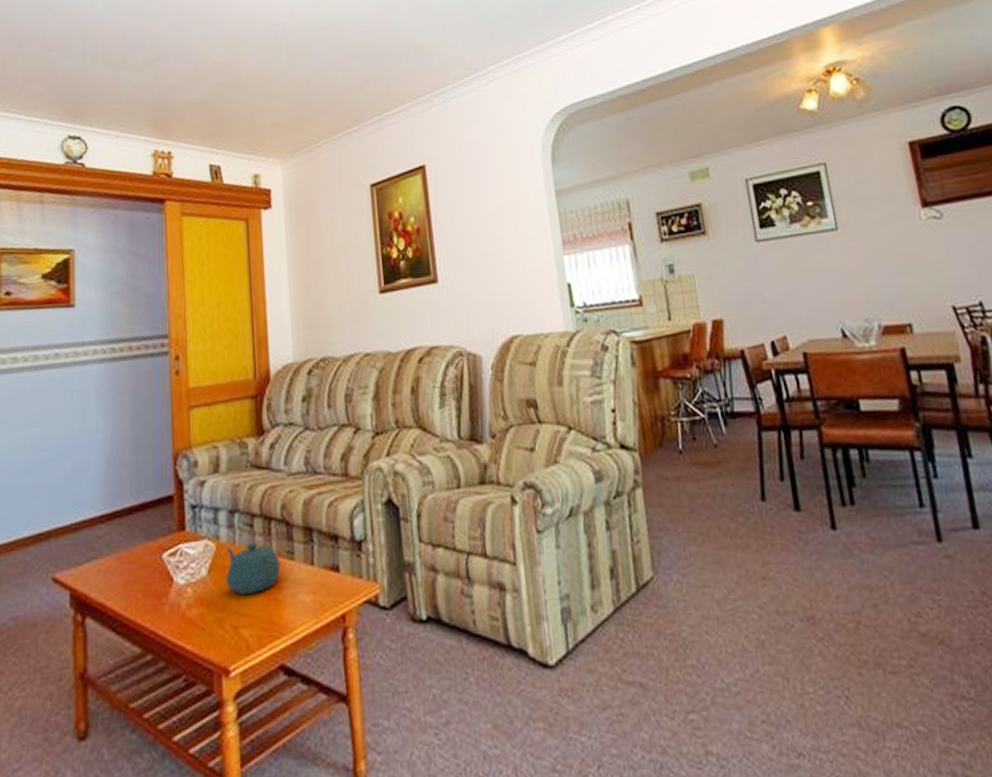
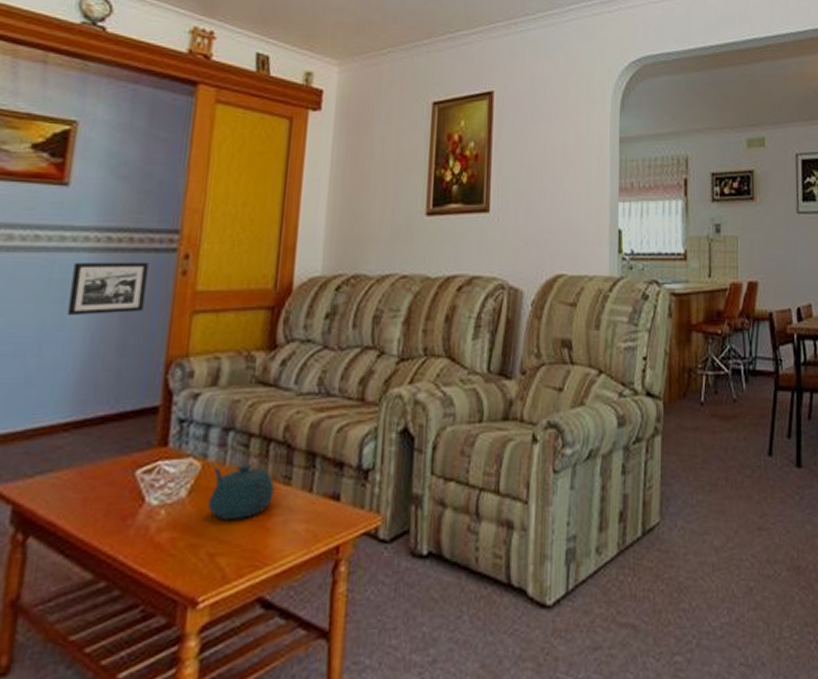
picture frame: none [89,367,148,422] -> present [67,262,149,316]

